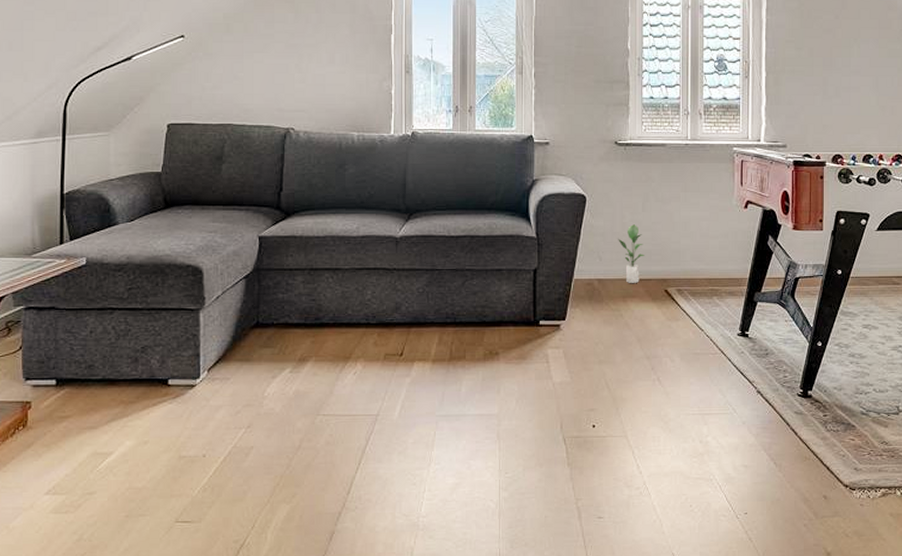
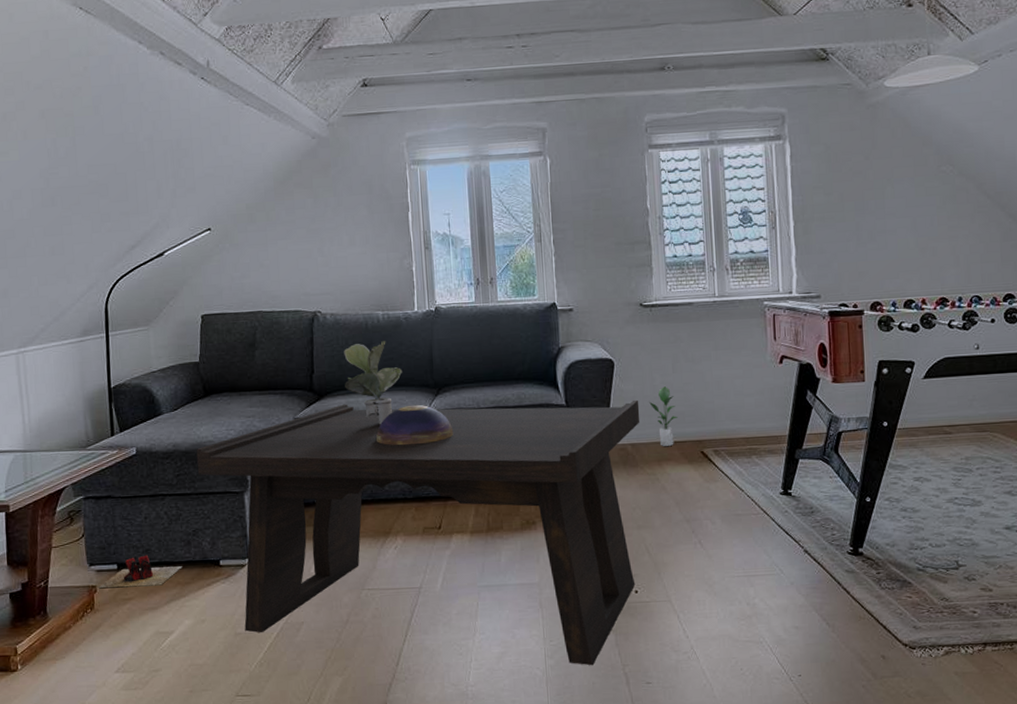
slippers: none [32,371,127,405] -> present [97,555,182,588]
coffee table: none [151,224,608,499] -> present [196,399,640,666]
potted plant: none [314,163,375,247] -> present [344,341,403,425]
decorative bowl: none [343,228,422,270] -> present [376,404,454,446]

